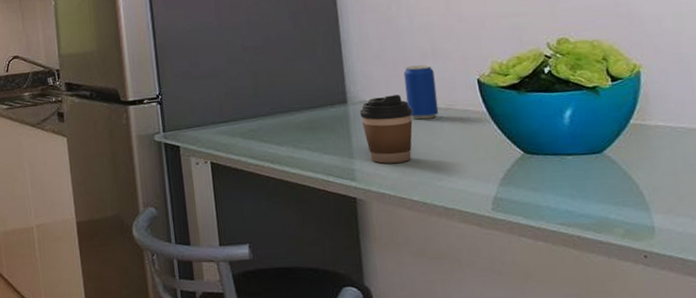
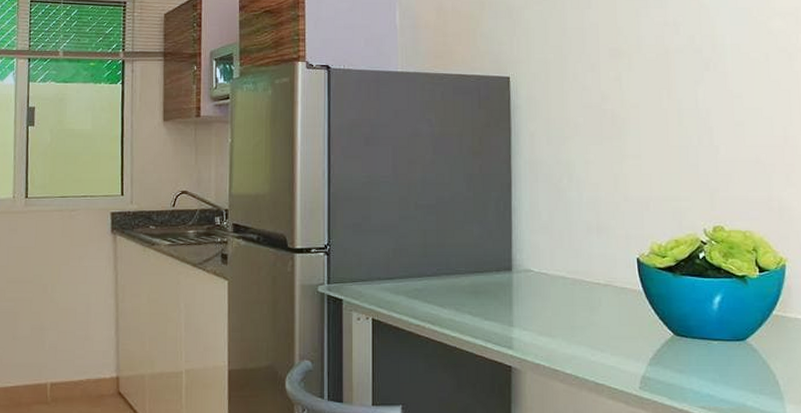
coffee cup: present [359,95,413,164] -> none [523,267,573,334]
beverage can: present [403,65,439,120] -> none [568,239,598,293]

